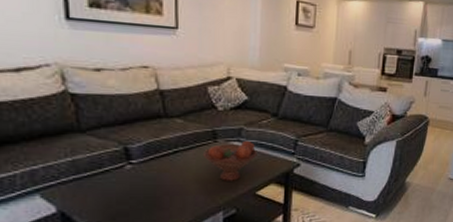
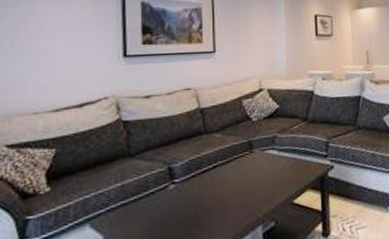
fruit bowl: present [202,140,257,181] -> none [240,147,292,192]

